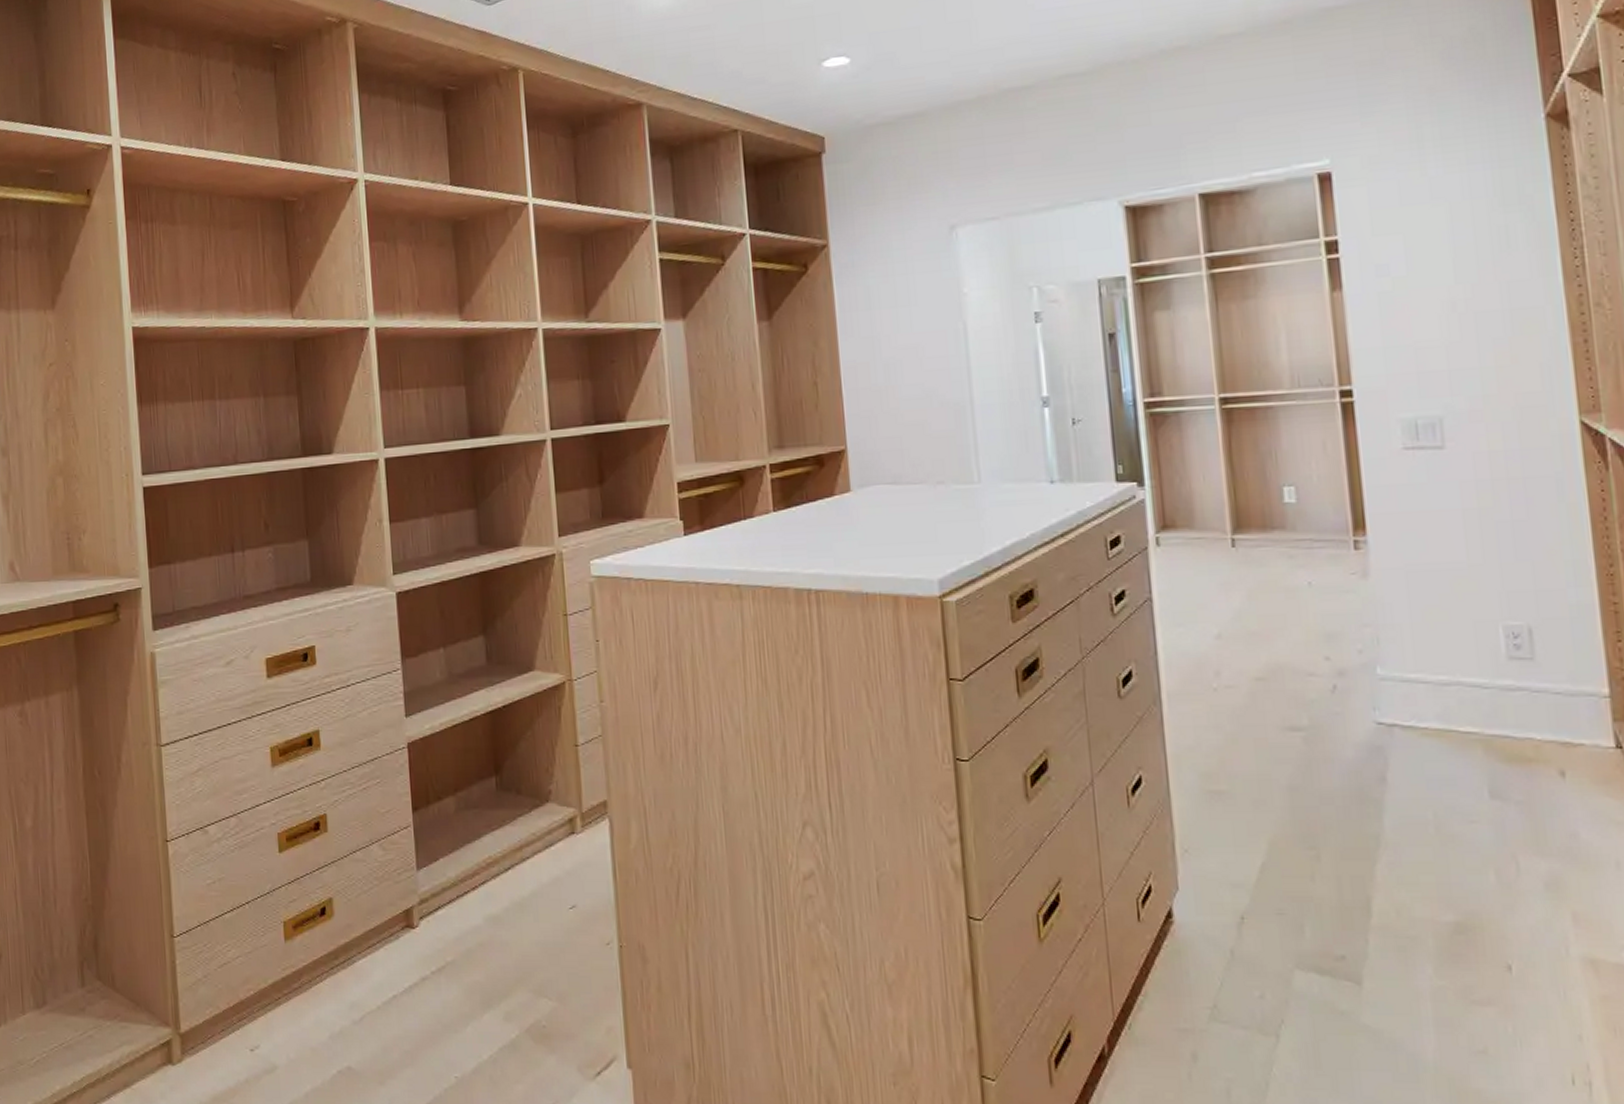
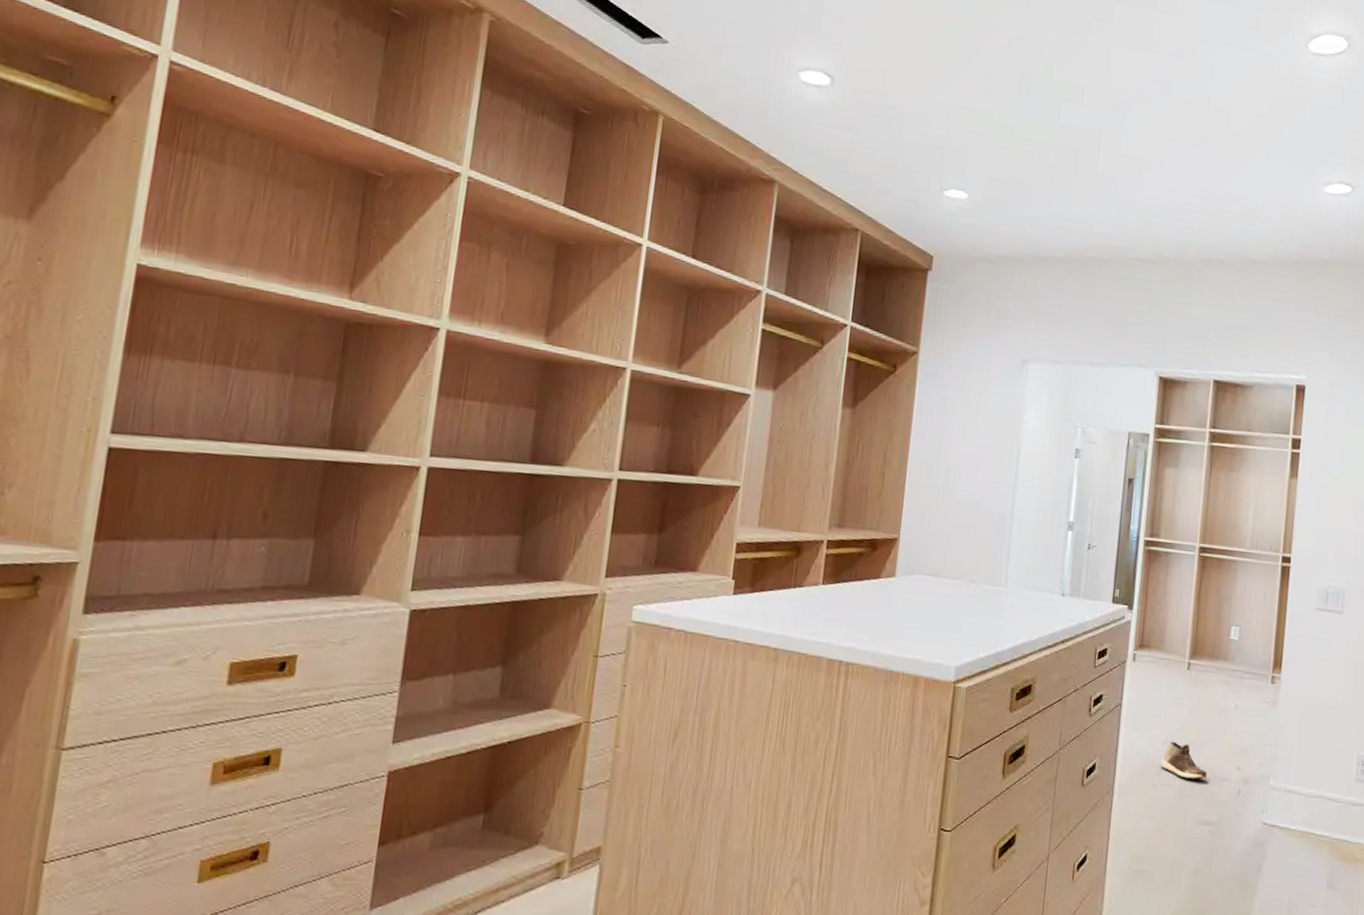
shoe: none [1216,634,1285,678] -> present [1160,741,1207,780]

